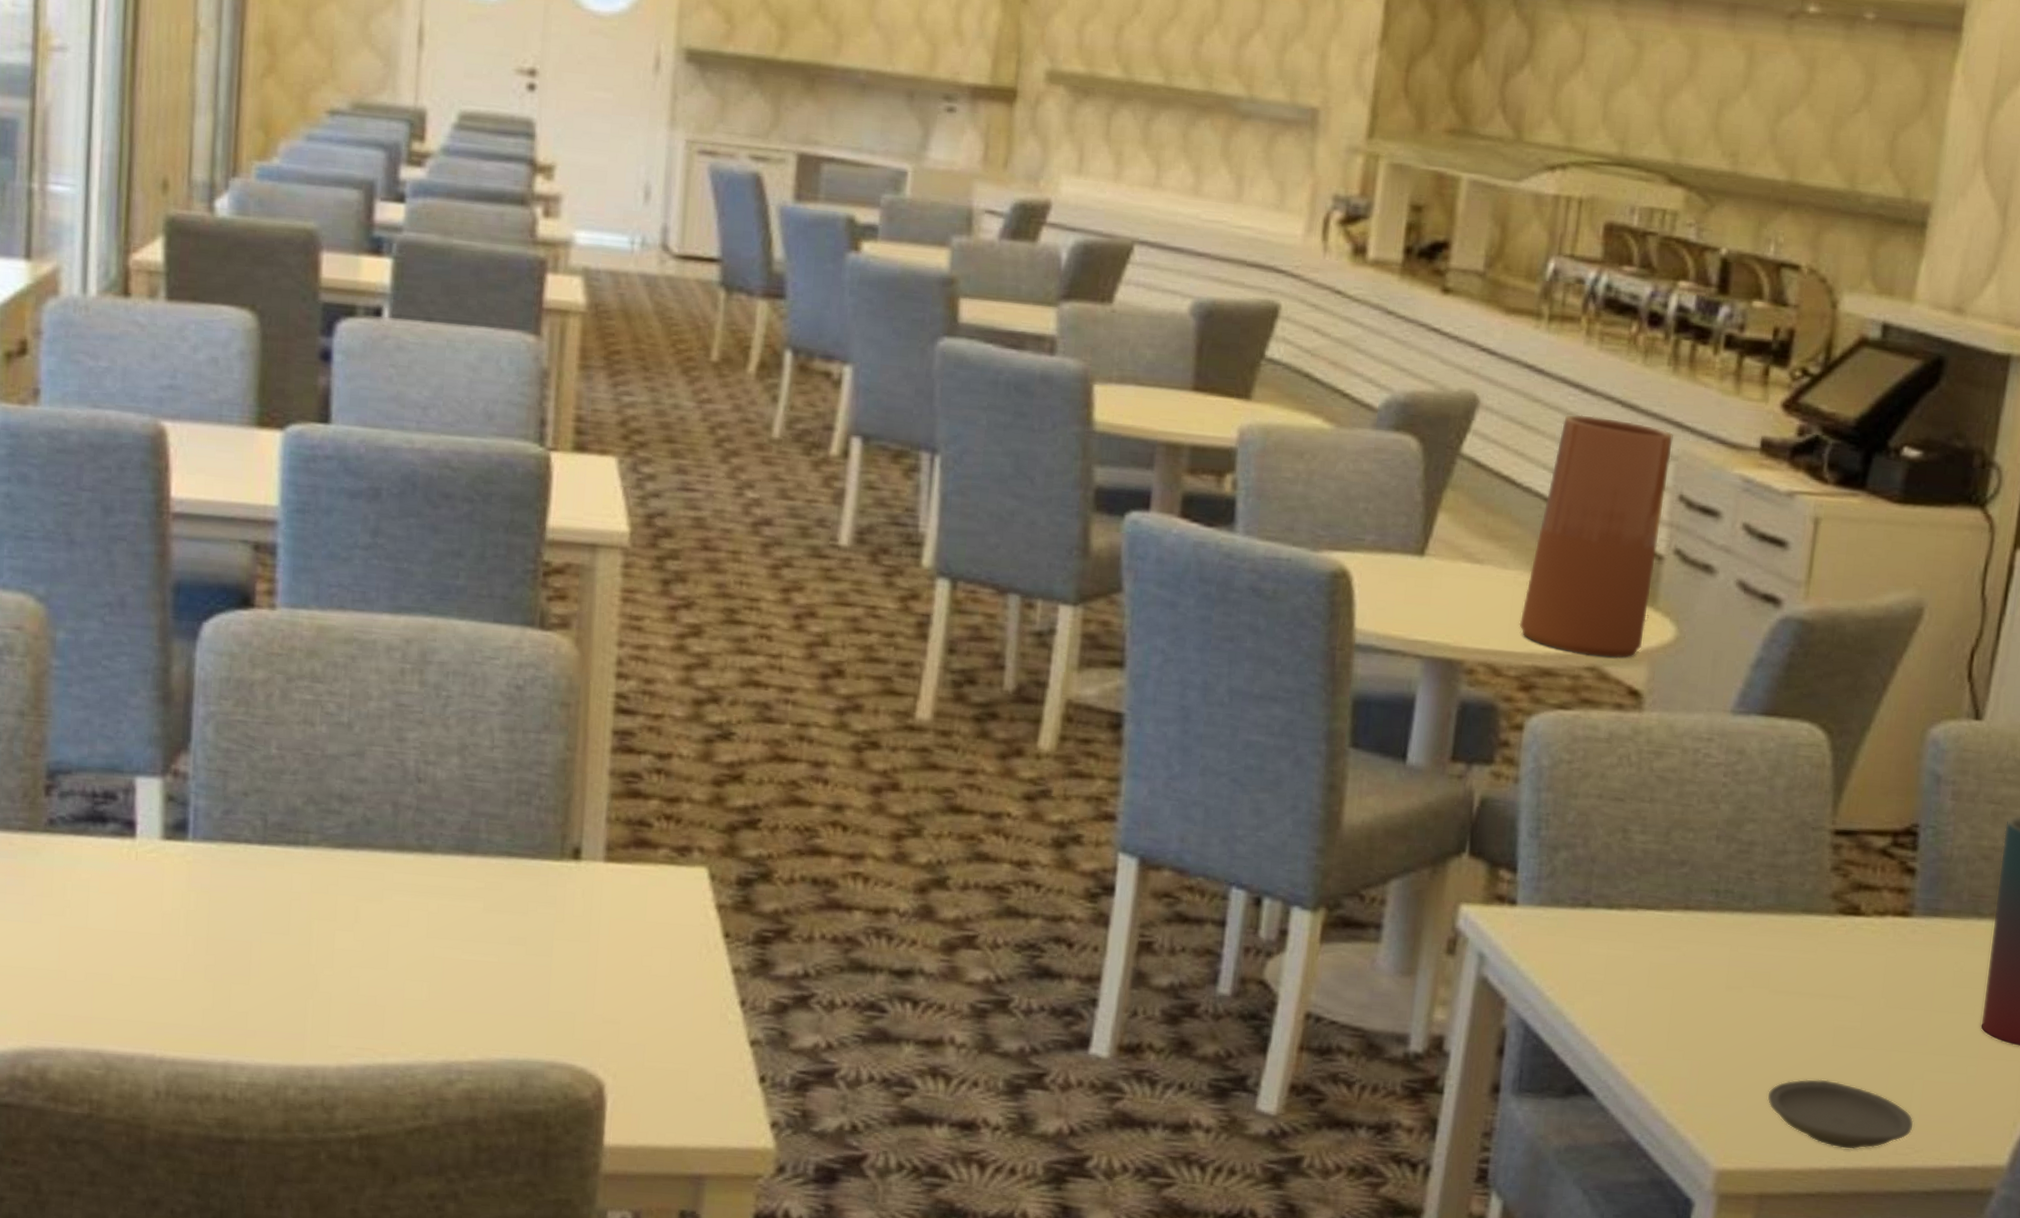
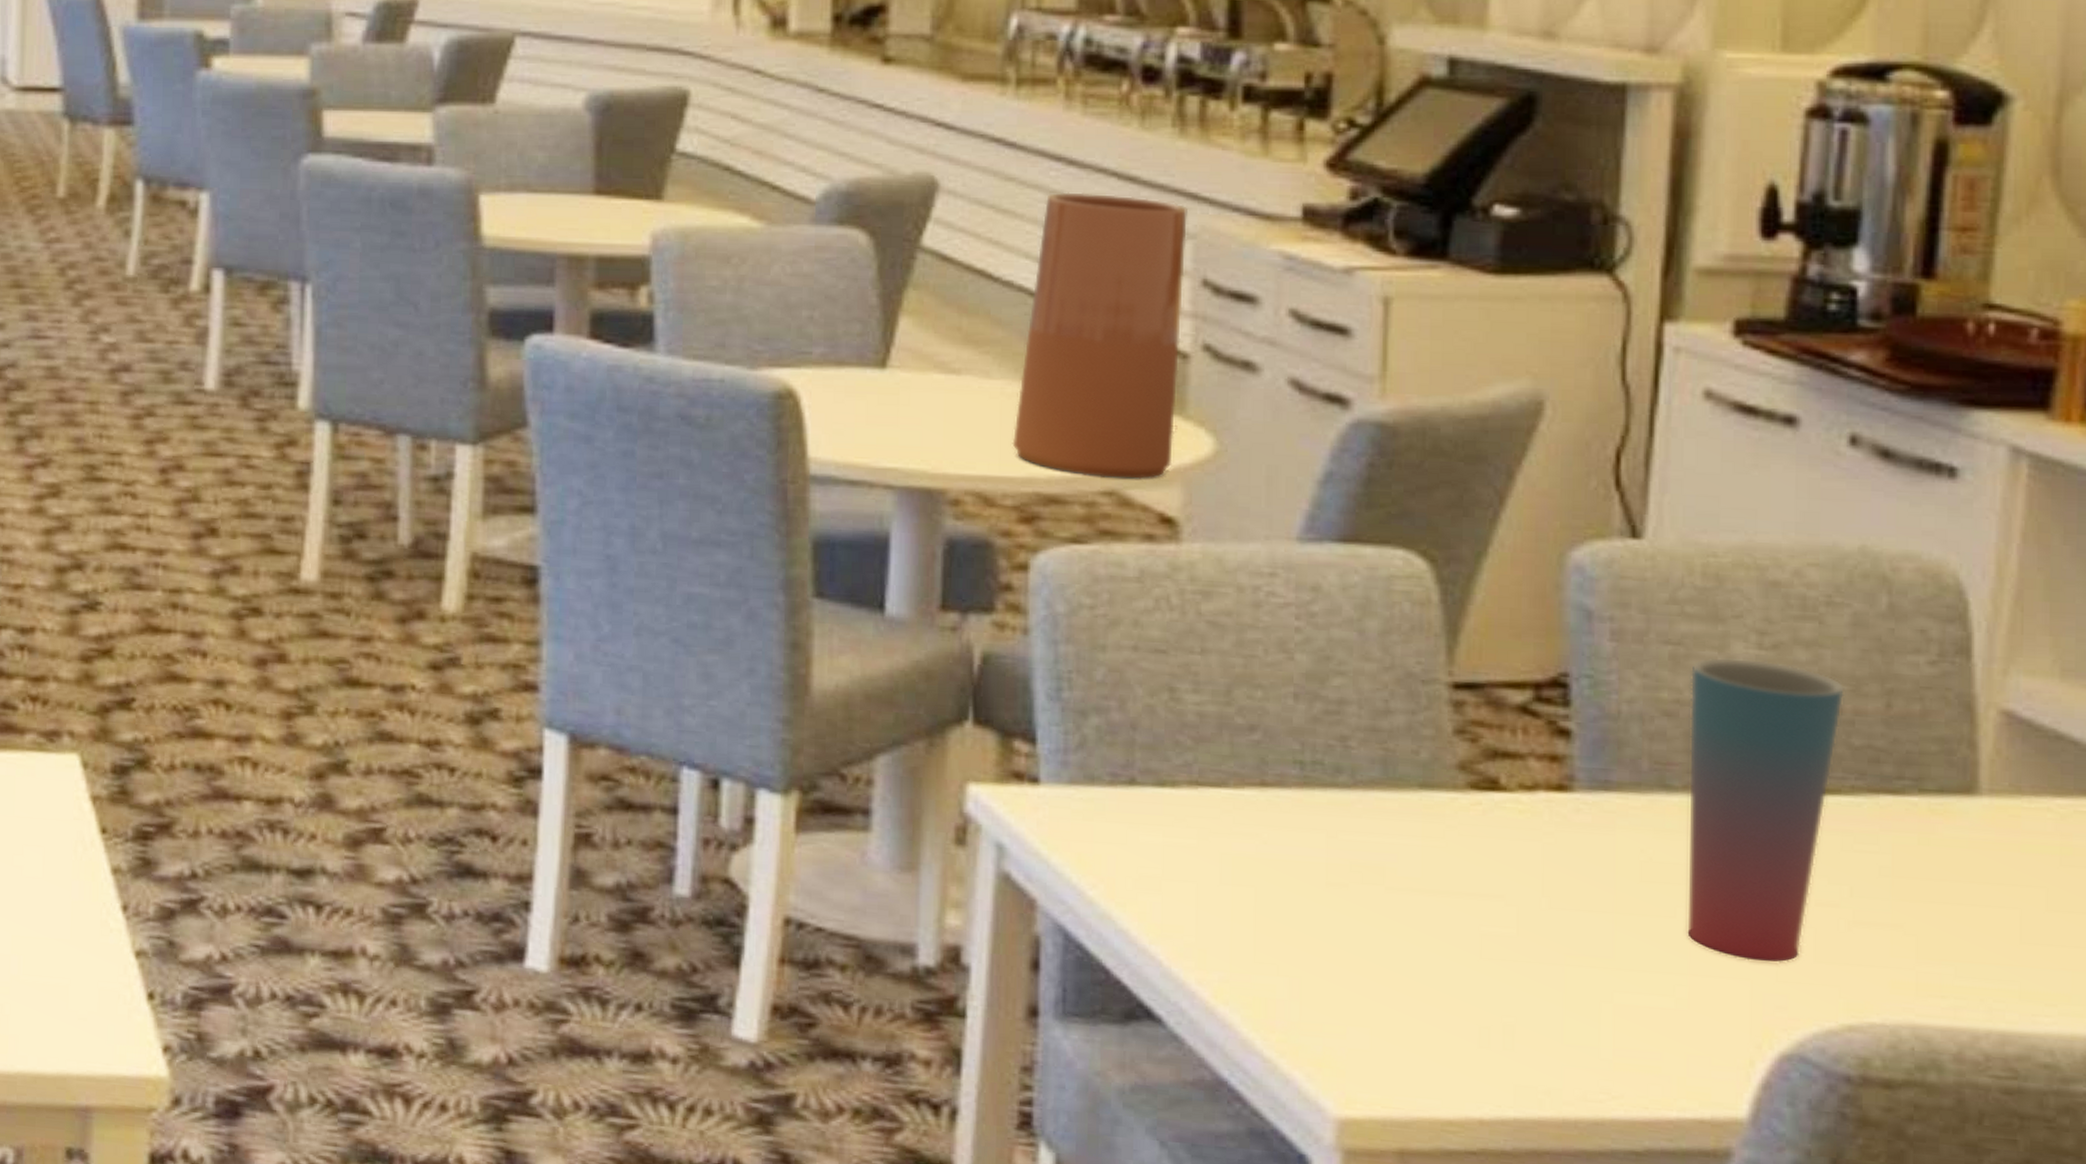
plate: present [1767,1079,1914,1150] -> none [1397,1001,1606,1094]

